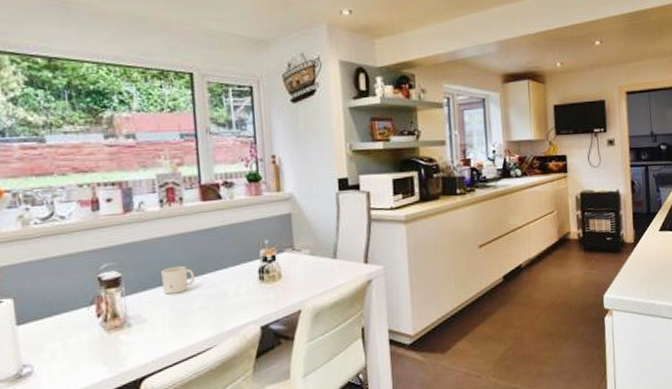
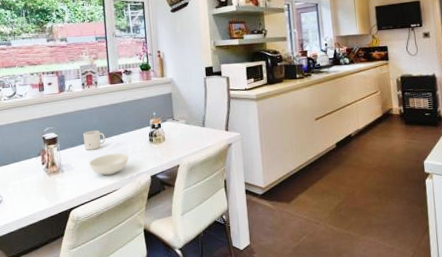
bowl: none [169,296,230,329] -> present [89,153,129,176]

